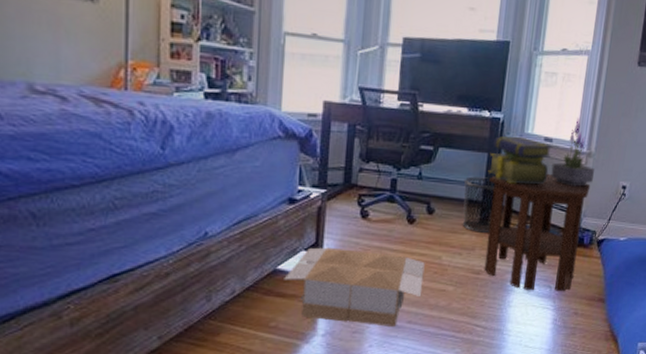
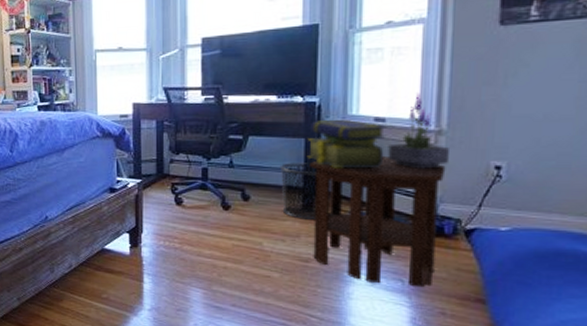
cardboard box: present [284,247,425,326] -> none [111,230,245,308]

